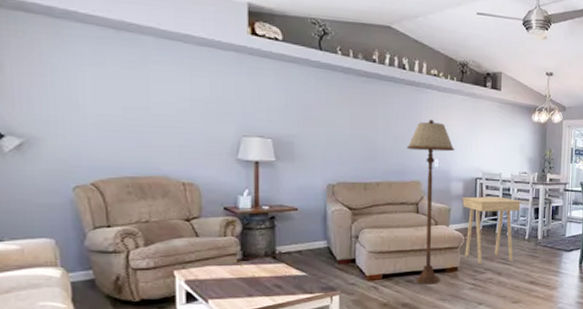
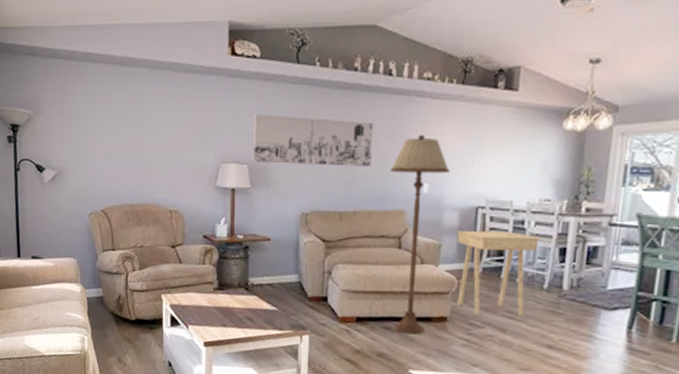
wall art: none [277,92,391,144] -> present [253,114,373,167]

